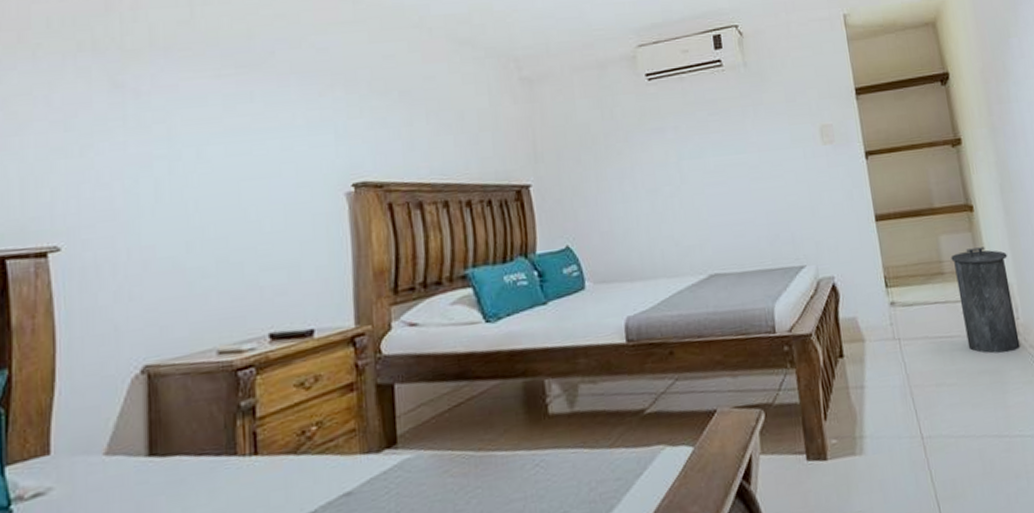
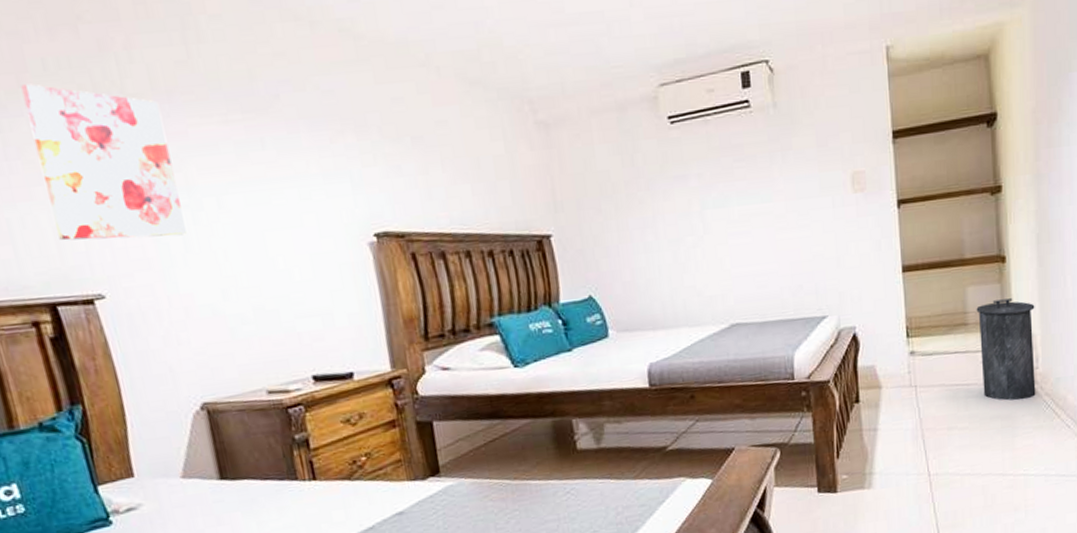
wall art: none [21,40,159,191] -> present [21,84,187,241]

